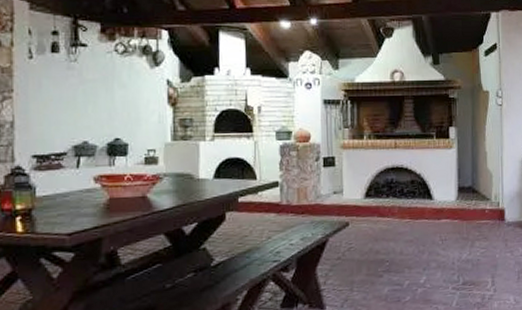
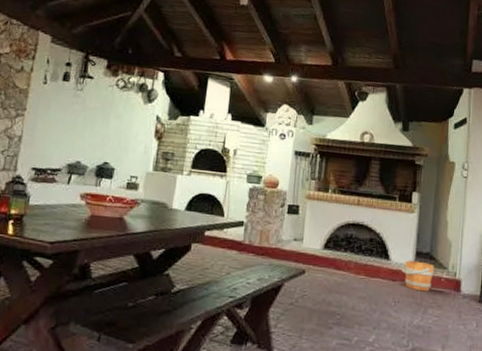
bucket: none [446,196,477,226] -> present [402,260,434,292]

